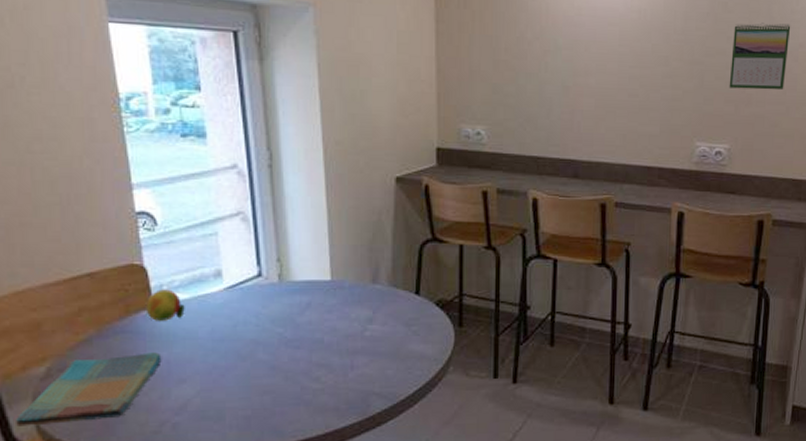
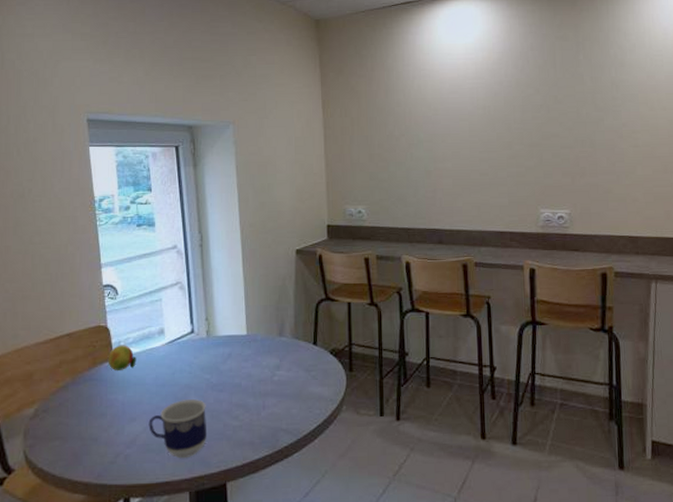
dish towel: present [16,352,162,427] -> none [11,396,118,457]
cup: none [203,357,280,427] -> present [148,399,208,459]
calendar: present [729,22,791,90] -> none [564,109,614,164]

